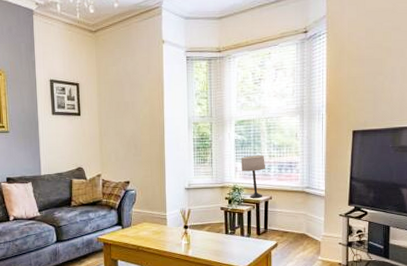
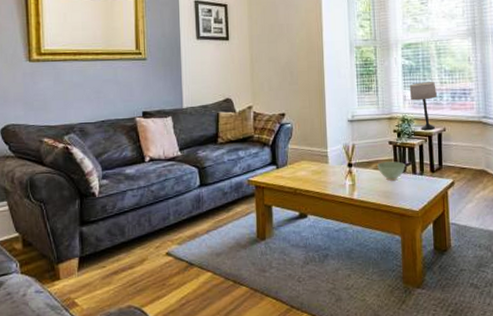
bowl: none [210,225,235,241] -> present [377,161,406,181]

